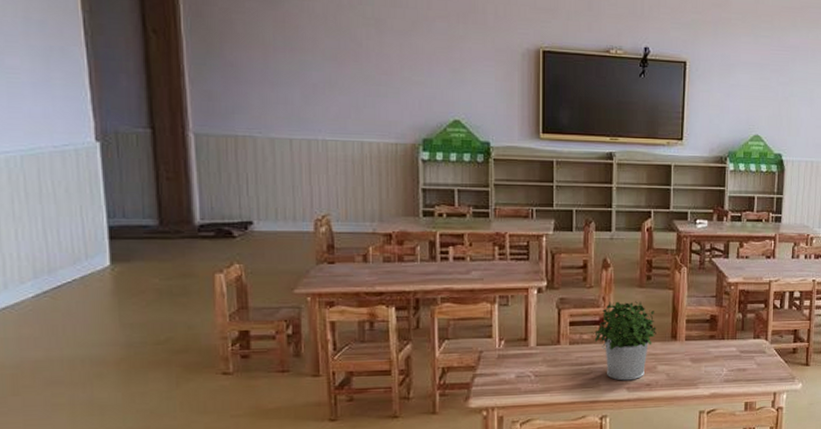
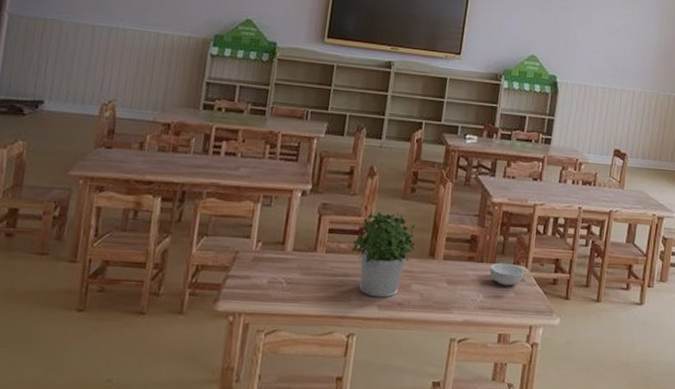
cereal bowl: none [731,338,765,359] -> present [489,262,525,286]

